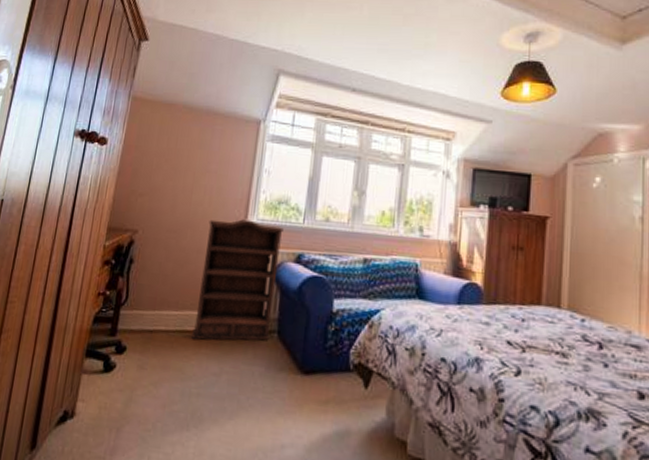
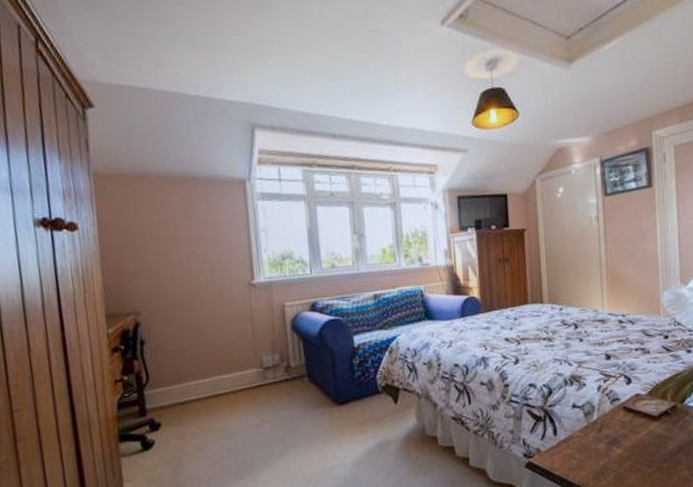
bookshelf: present [192,219,284,341] -> none [215,280,301,401]

